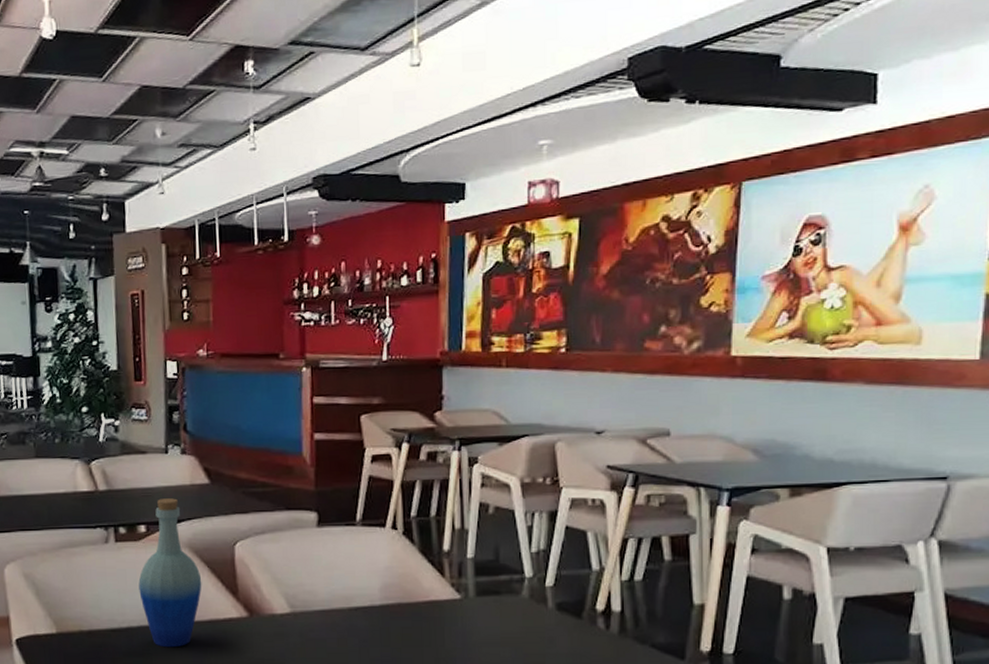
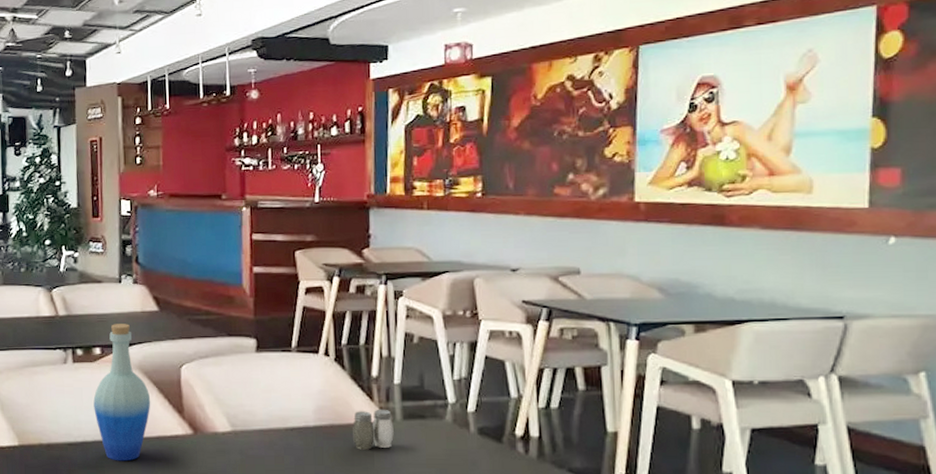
salt and pepper shaker: none [422,585,466,629] -> present [353,409,394,450]

